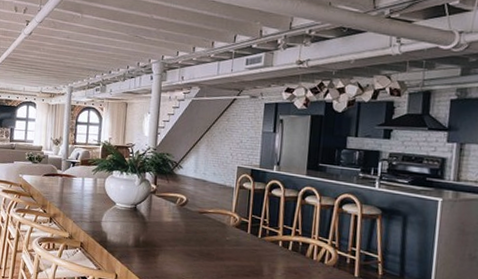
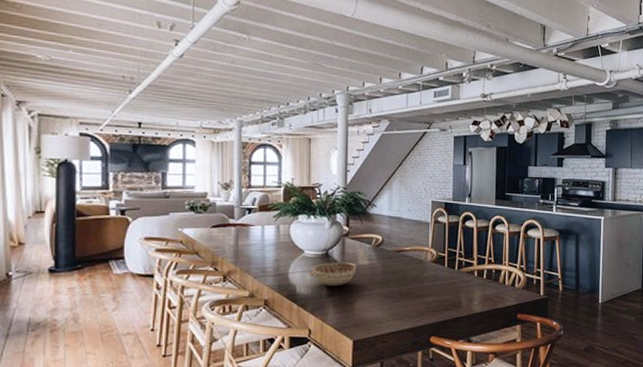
decorative bowl: none [118,215,162,239] -> present [308,262,357,287]

